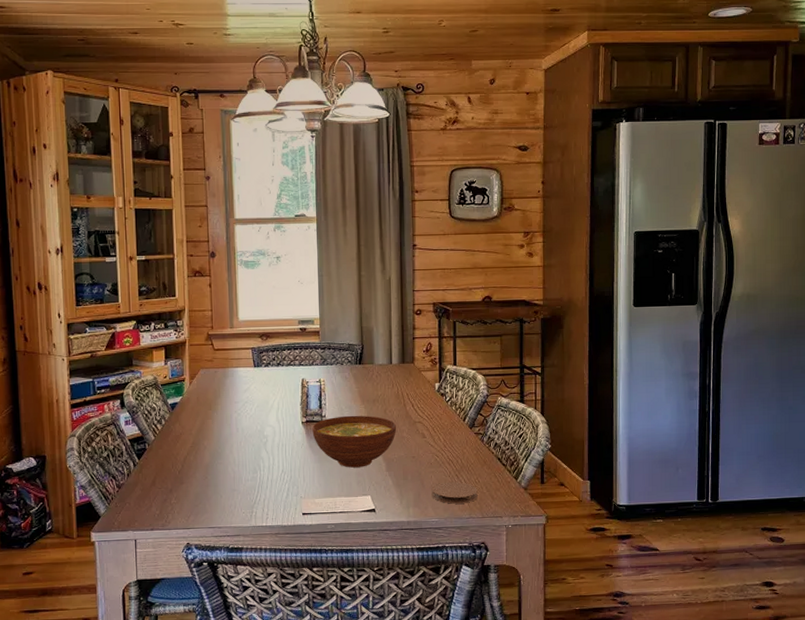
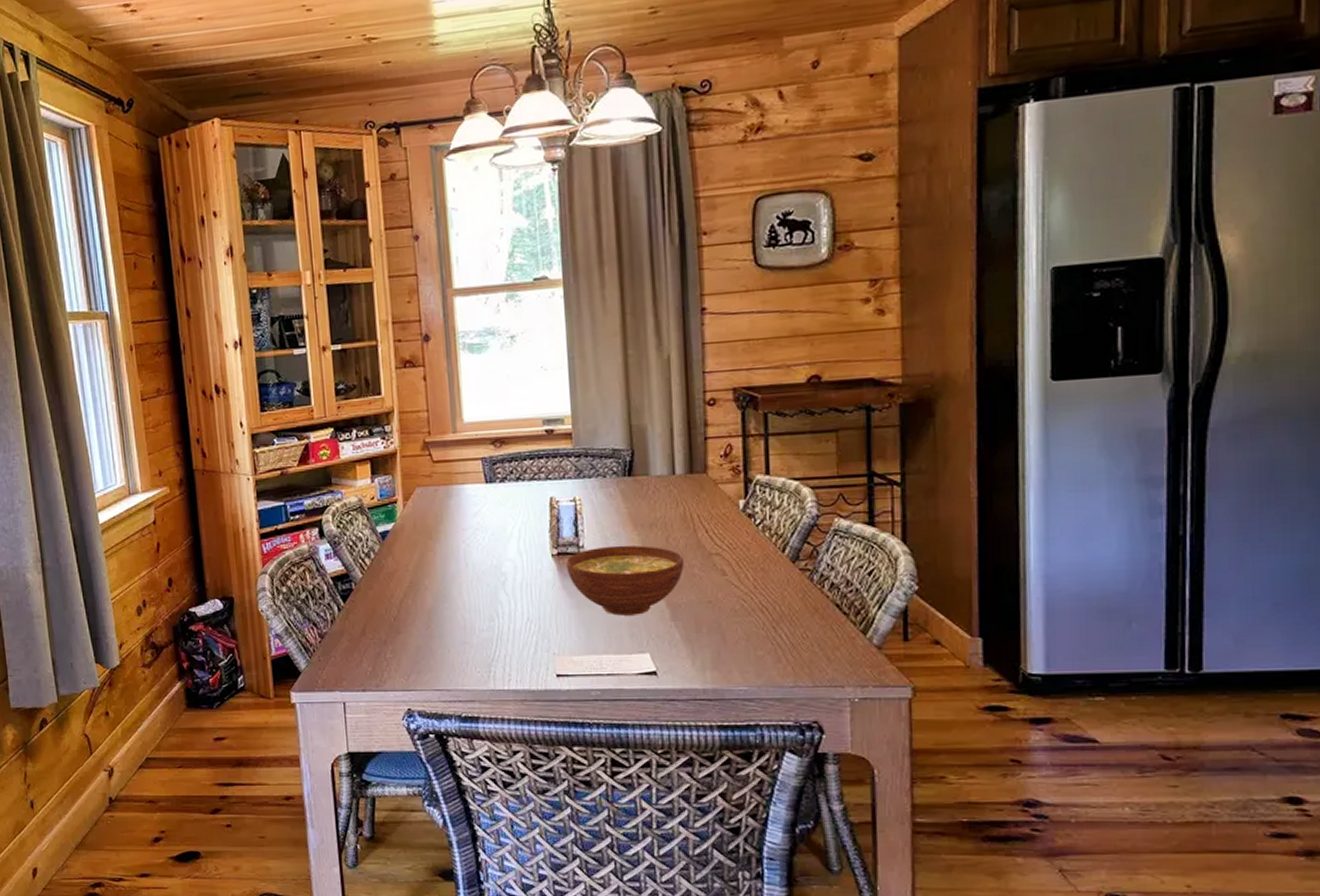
coaster: present [431,481,478,504] -> none [737,636,806,667]

